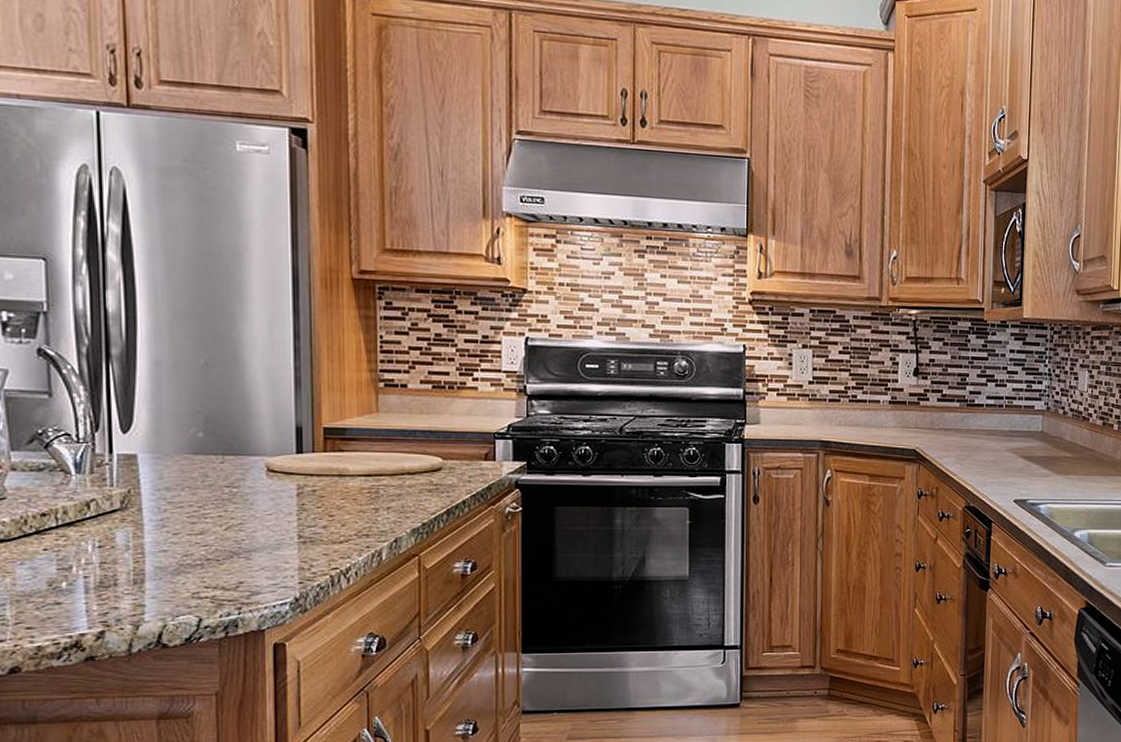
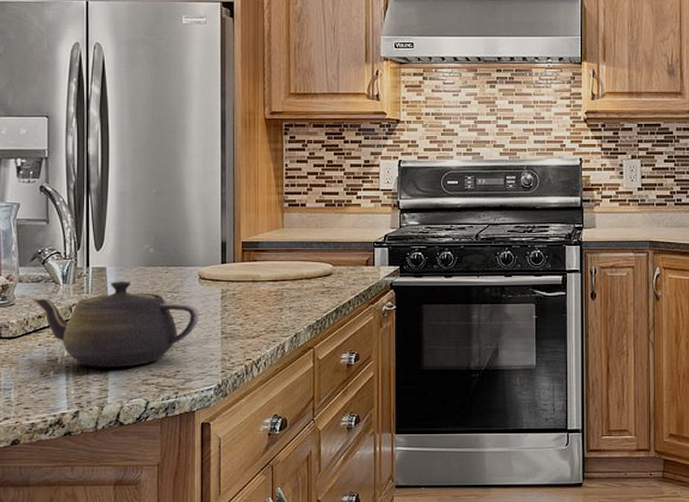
teapot: none [30,472,269,577] -> present [31,281,200,367]

